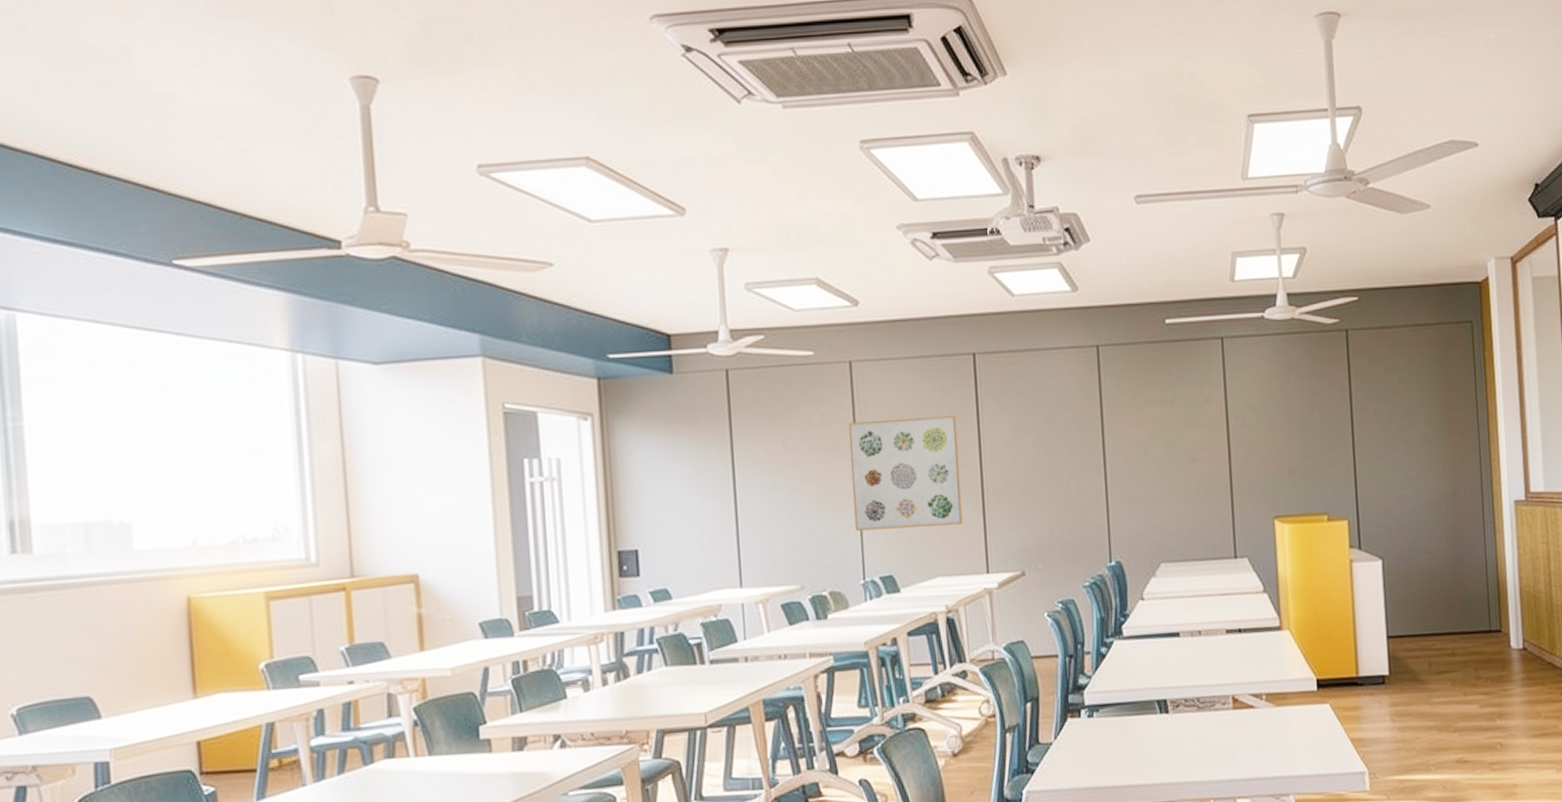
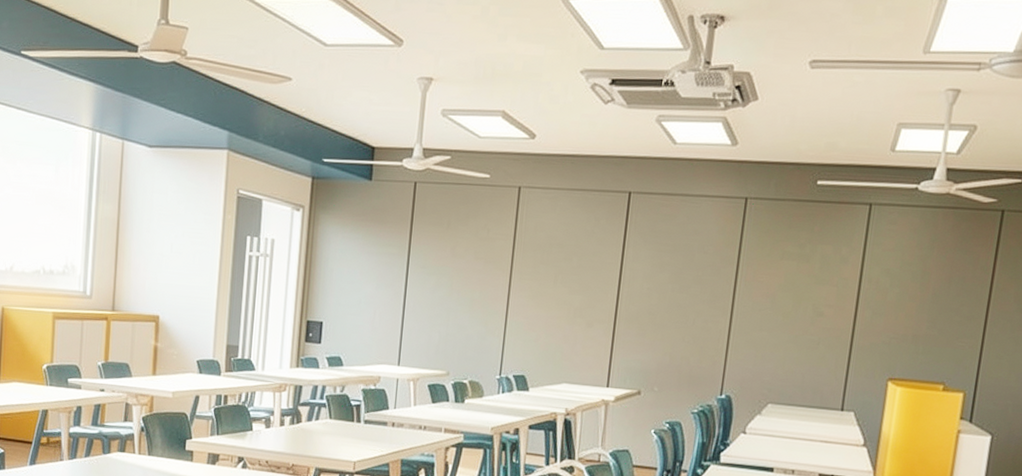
wall art: present [848,416,963,531] -> none [499,240,604,341]

